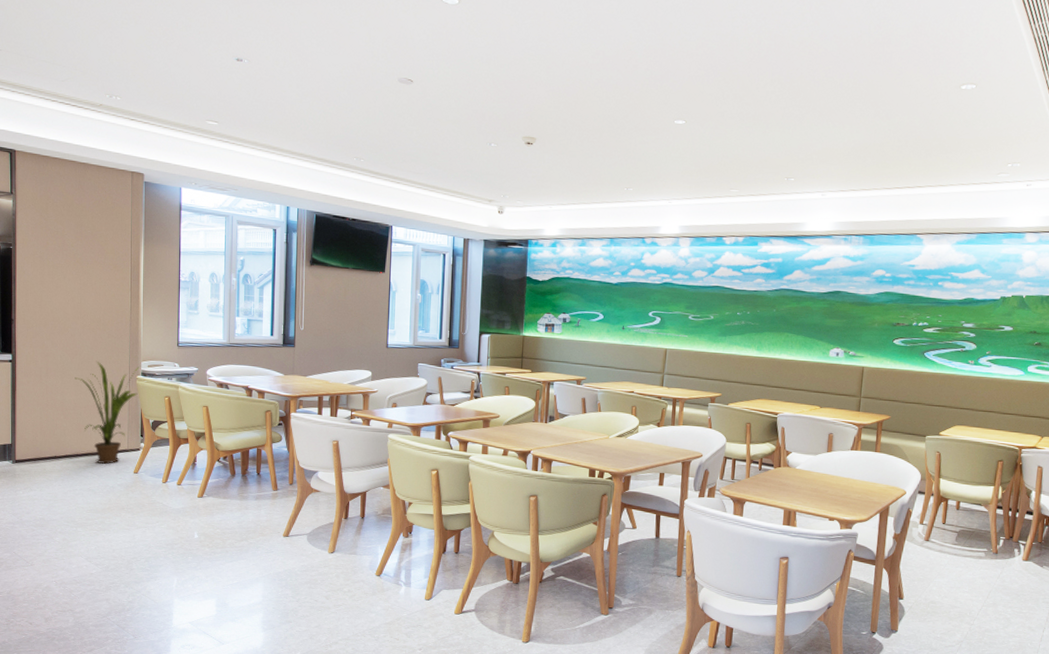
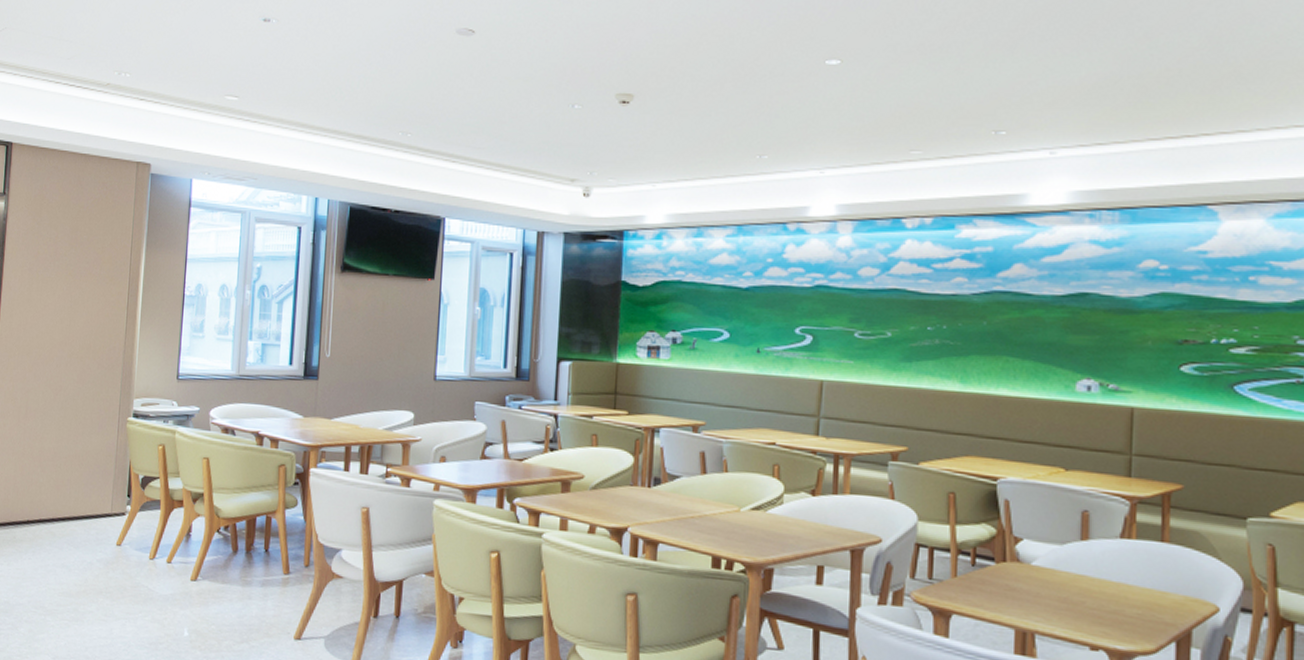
house plant: present [75,362,141,464] -> none [56,399,133,532]

